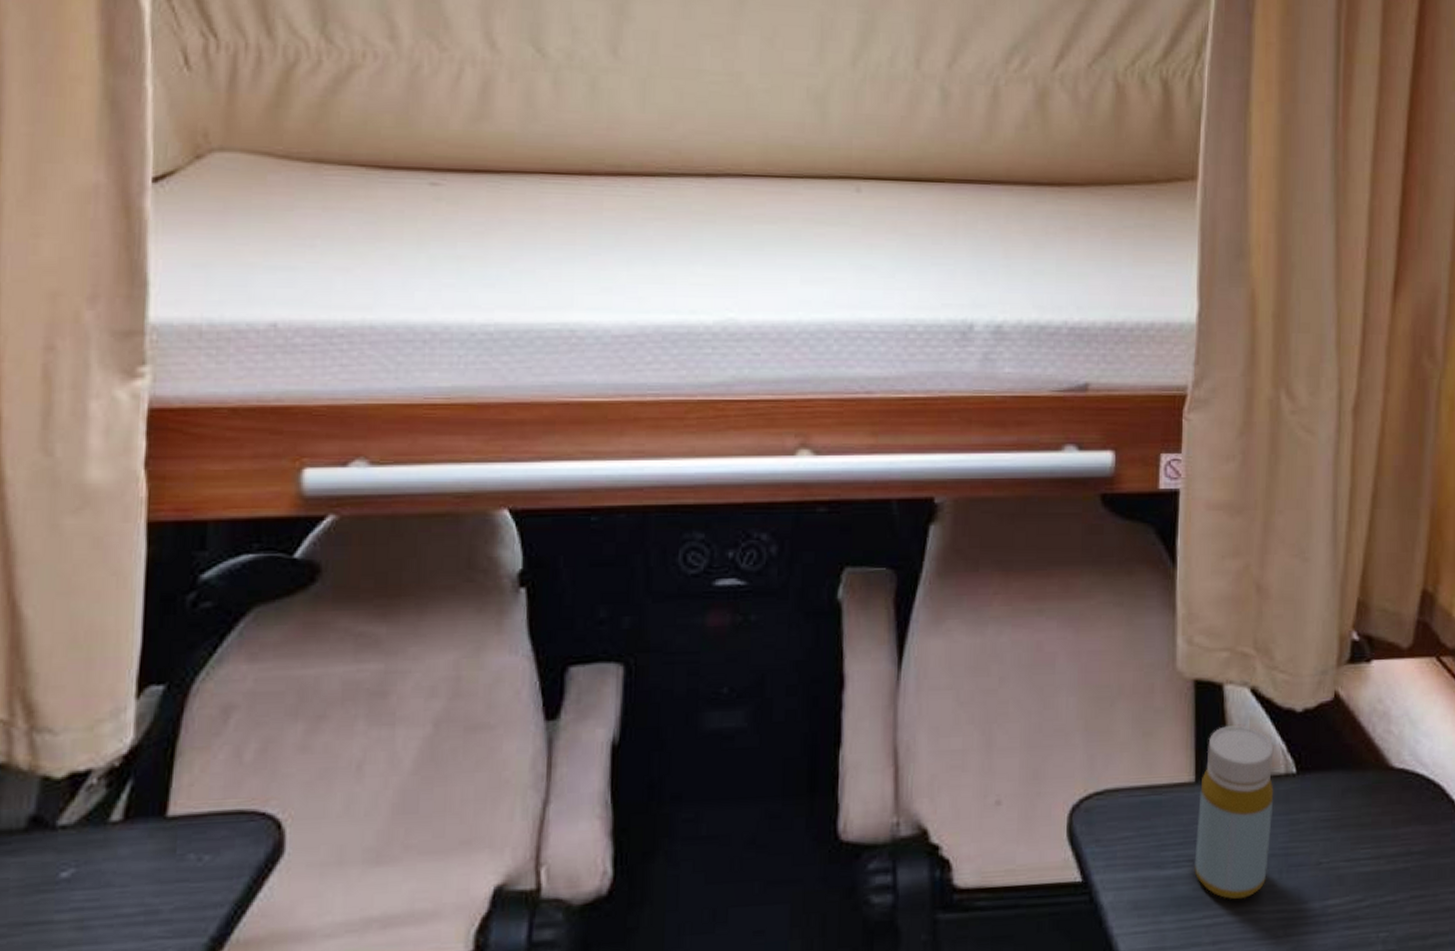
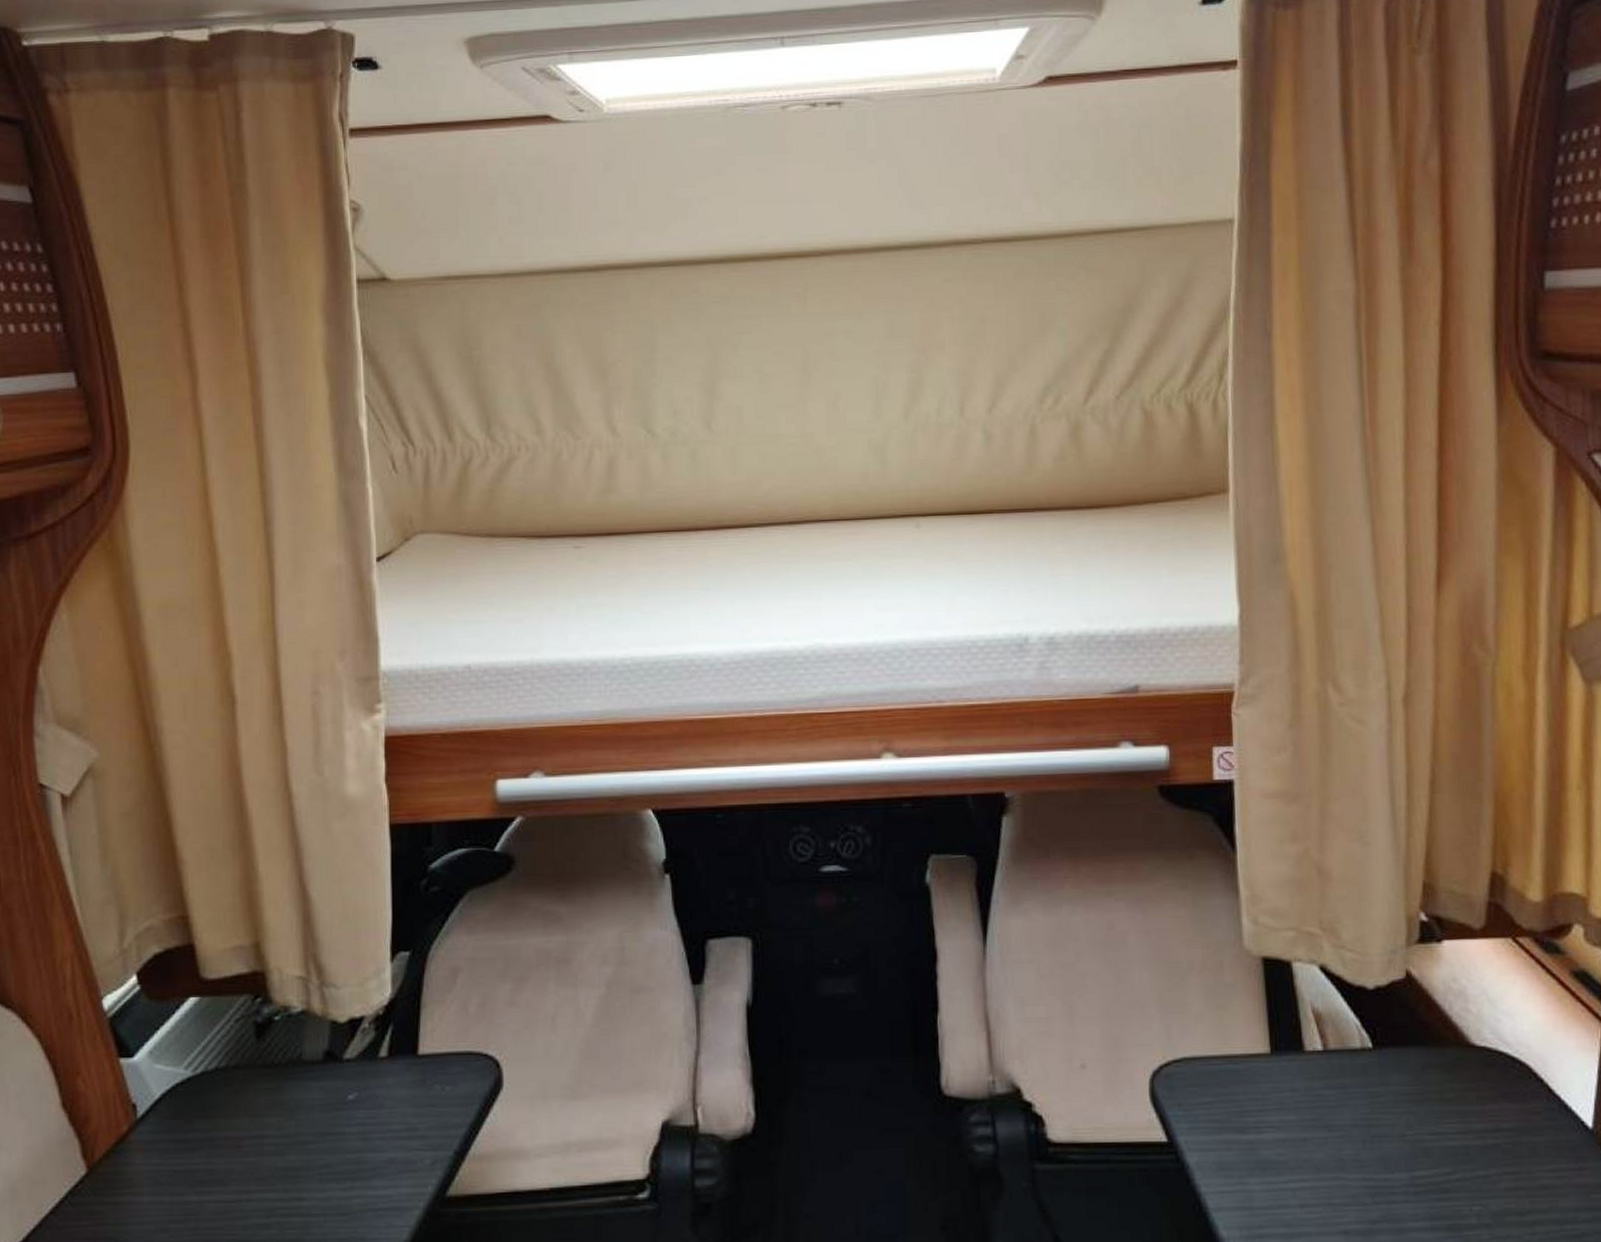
bottle: present [1194,724,1274,900] -> none [1275,1000,1352,1166]

